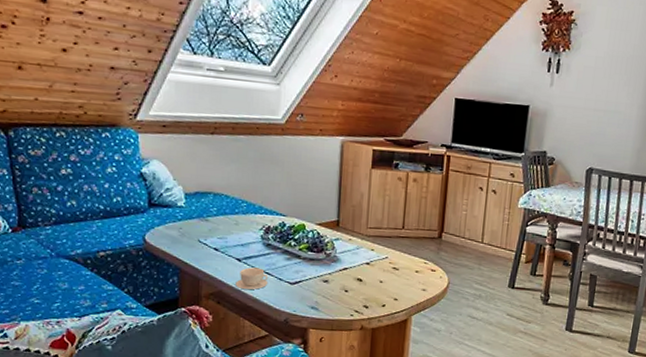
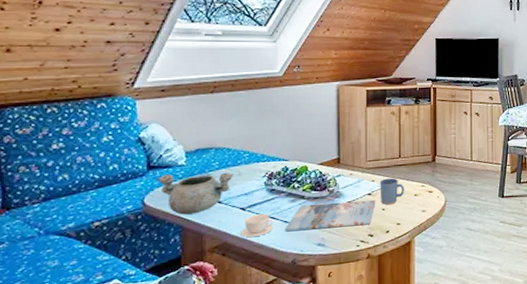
decorative bowl: none [157,213,231,258] -> present [157,173,234,215]
magazine: none [279,264,374,296] -> present [285,199,376,232]
mug: none [378,249,406,278] -> present [380,178,405,205]

